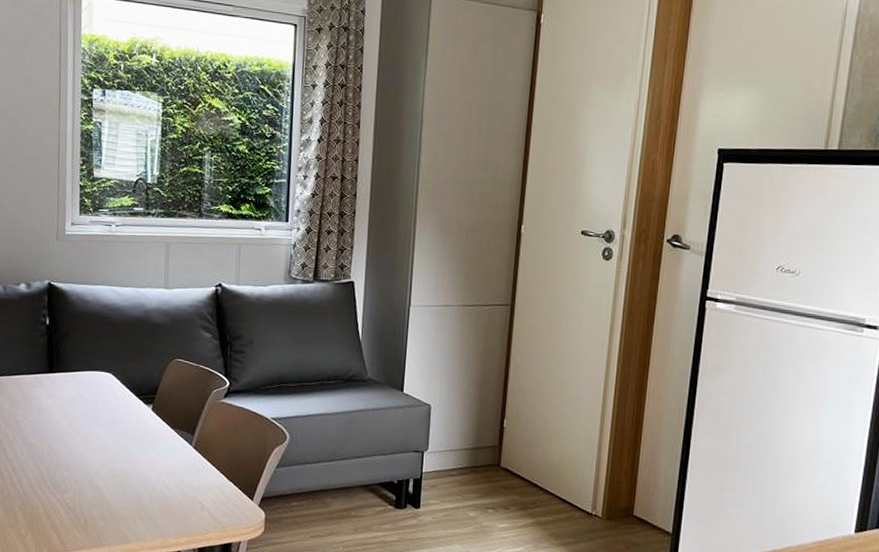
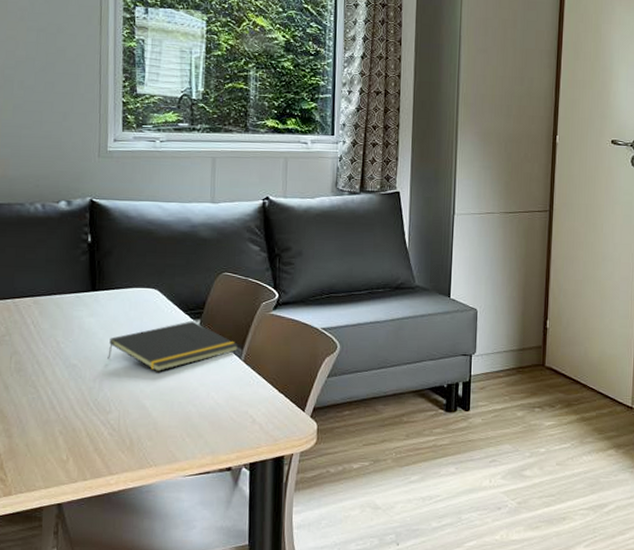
notepad: none [64,405,190,455] -> present [107,321,239,372]

